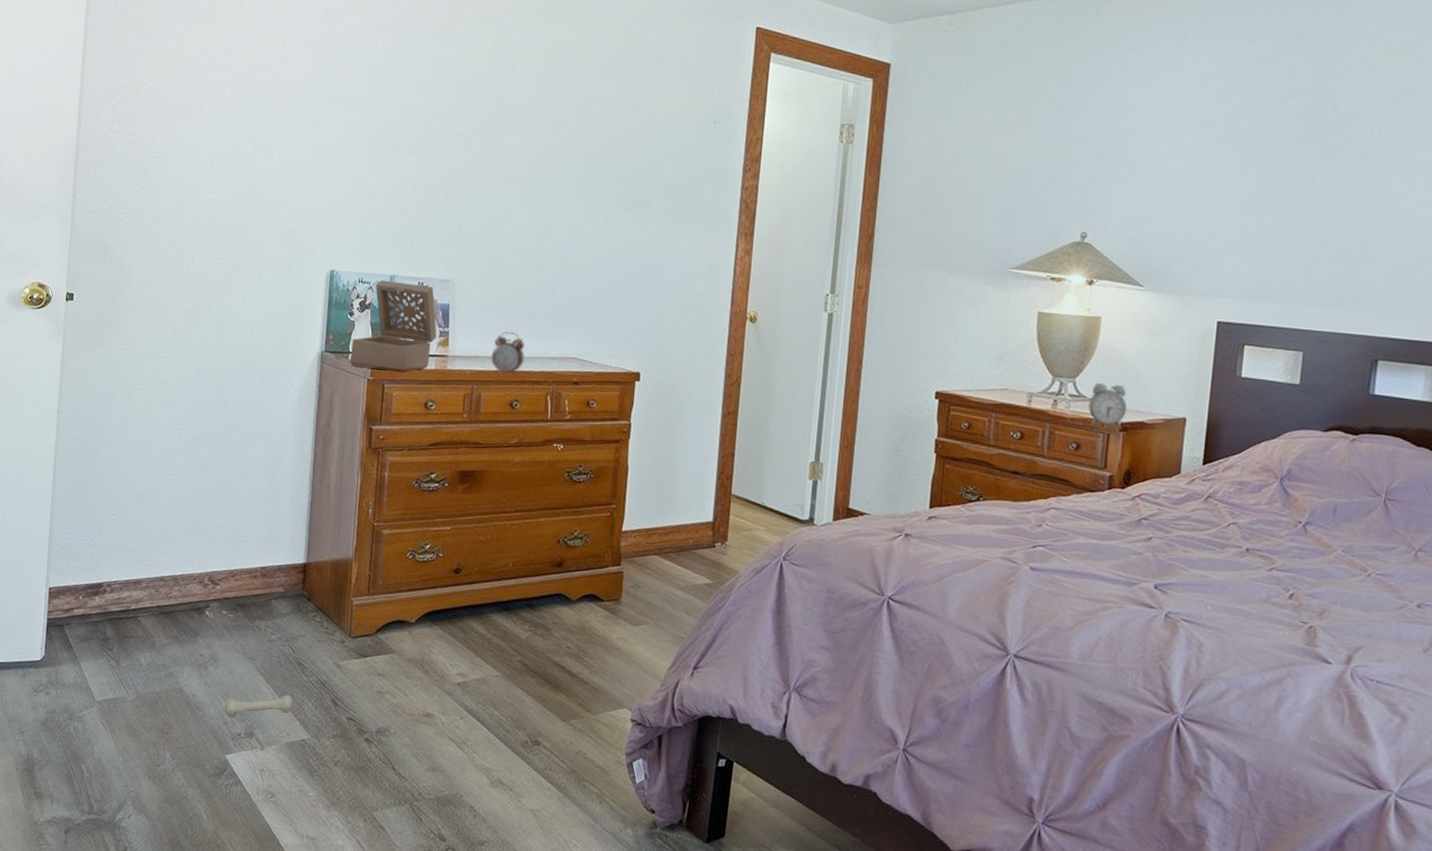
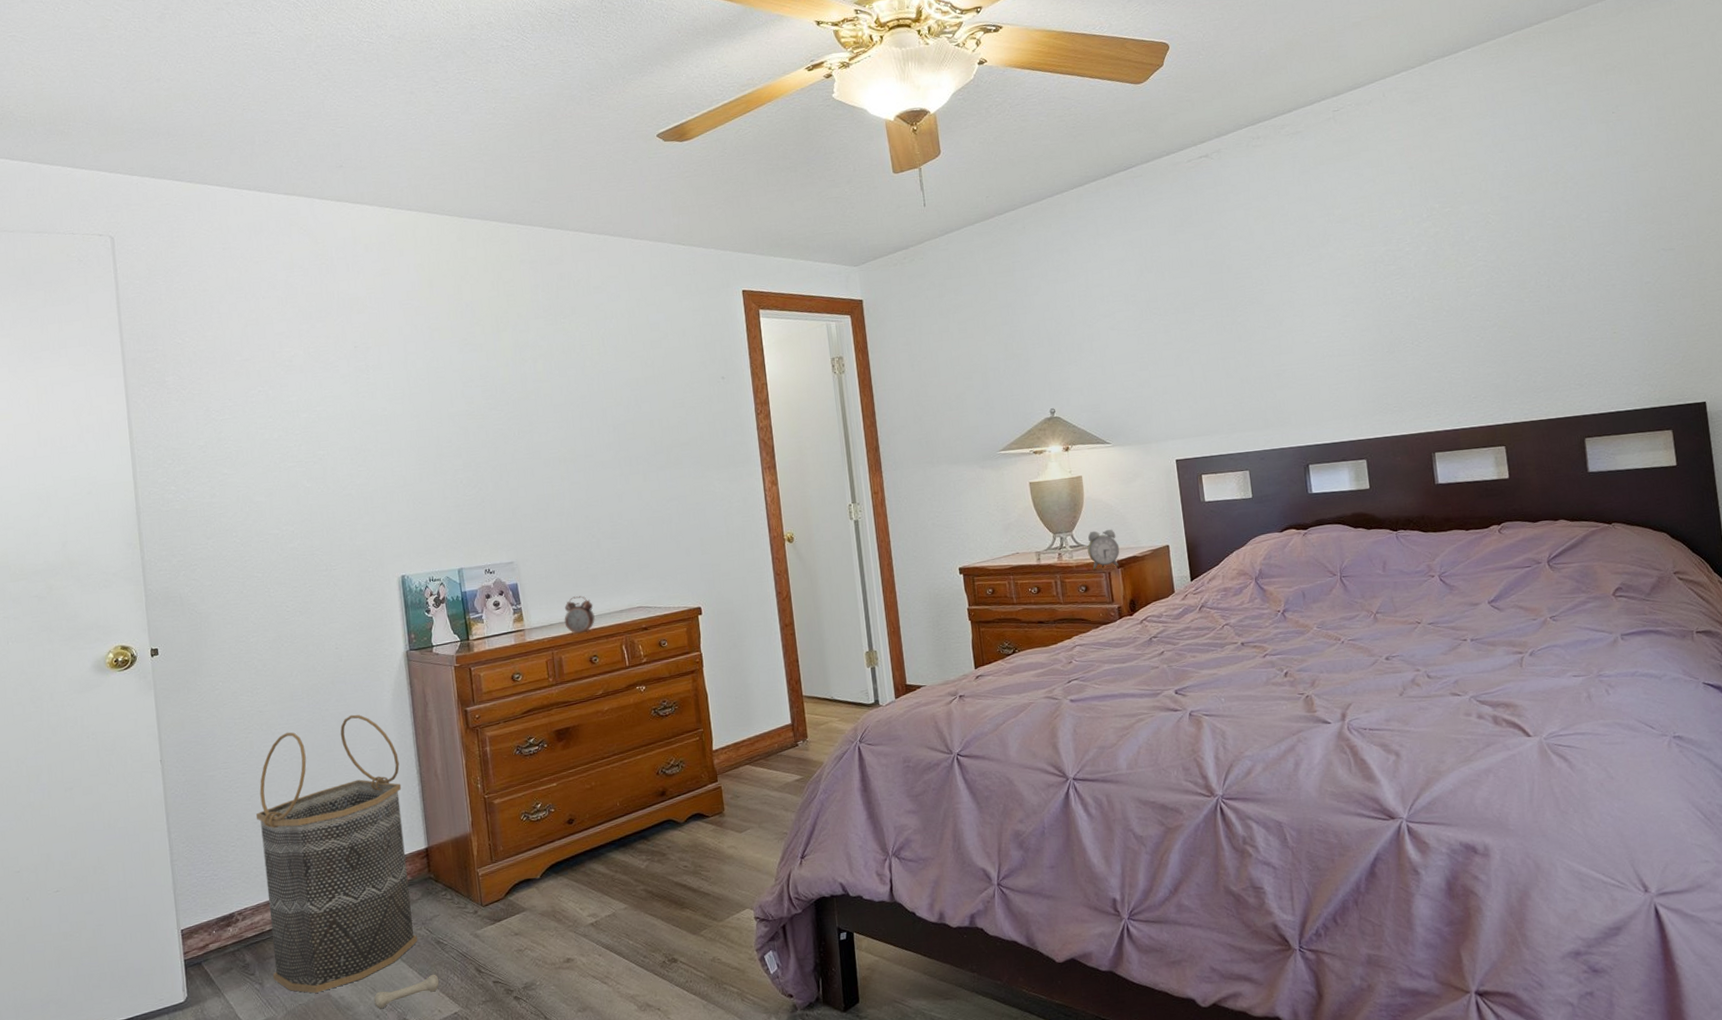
basket: none [130,406,294,685] -> present [256,714,417,993]
jewelry box: present [350,280,437,374] -> none [433,571,511,658]

